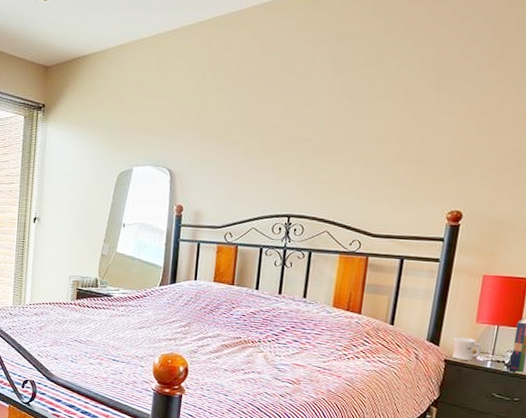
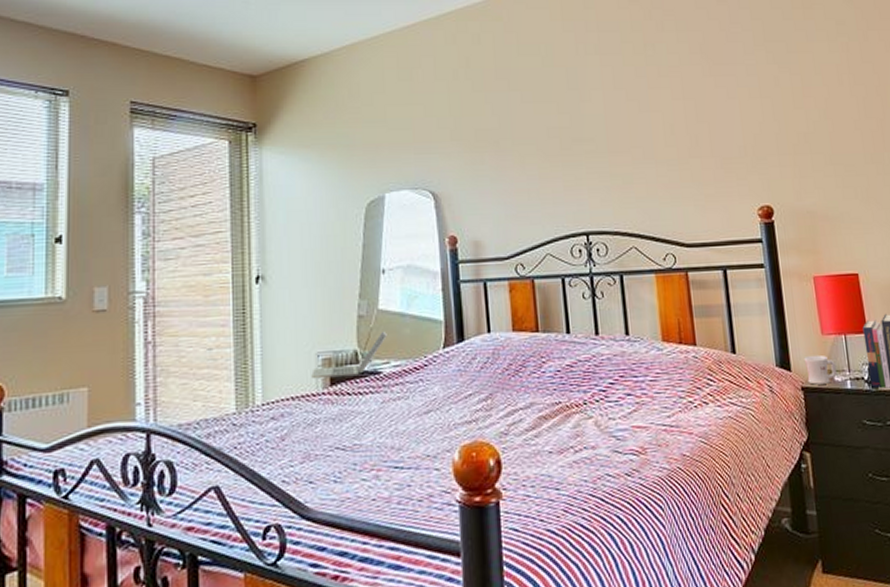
laptop: none [64,267,120,296] -> present [311,330,387,379]

